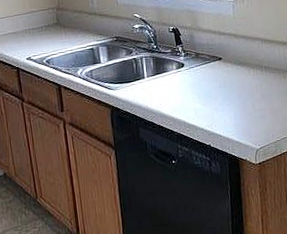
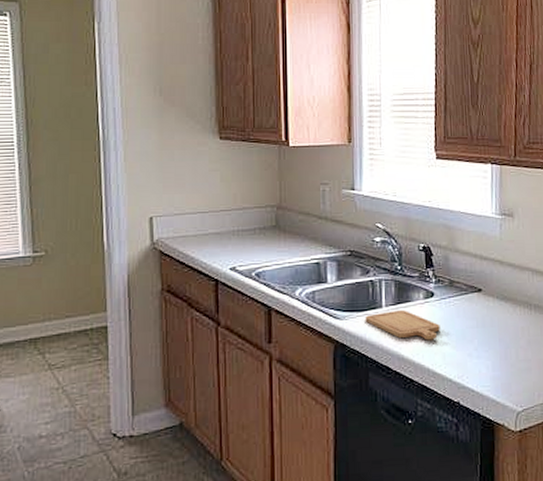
chopping board: none [132,78,191,101] -> present [365,309,440,341]

